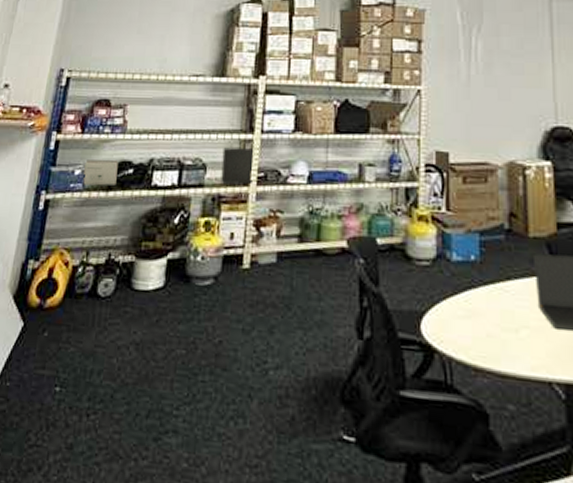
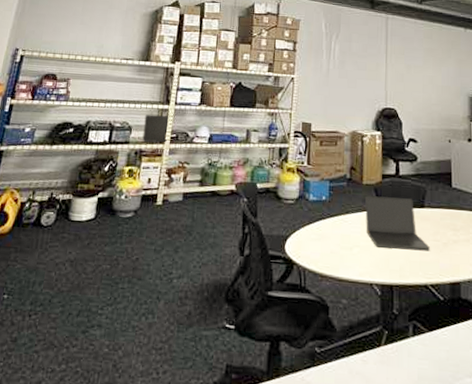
box: present [83,159,119,186] -> none [31,120,62,141]

